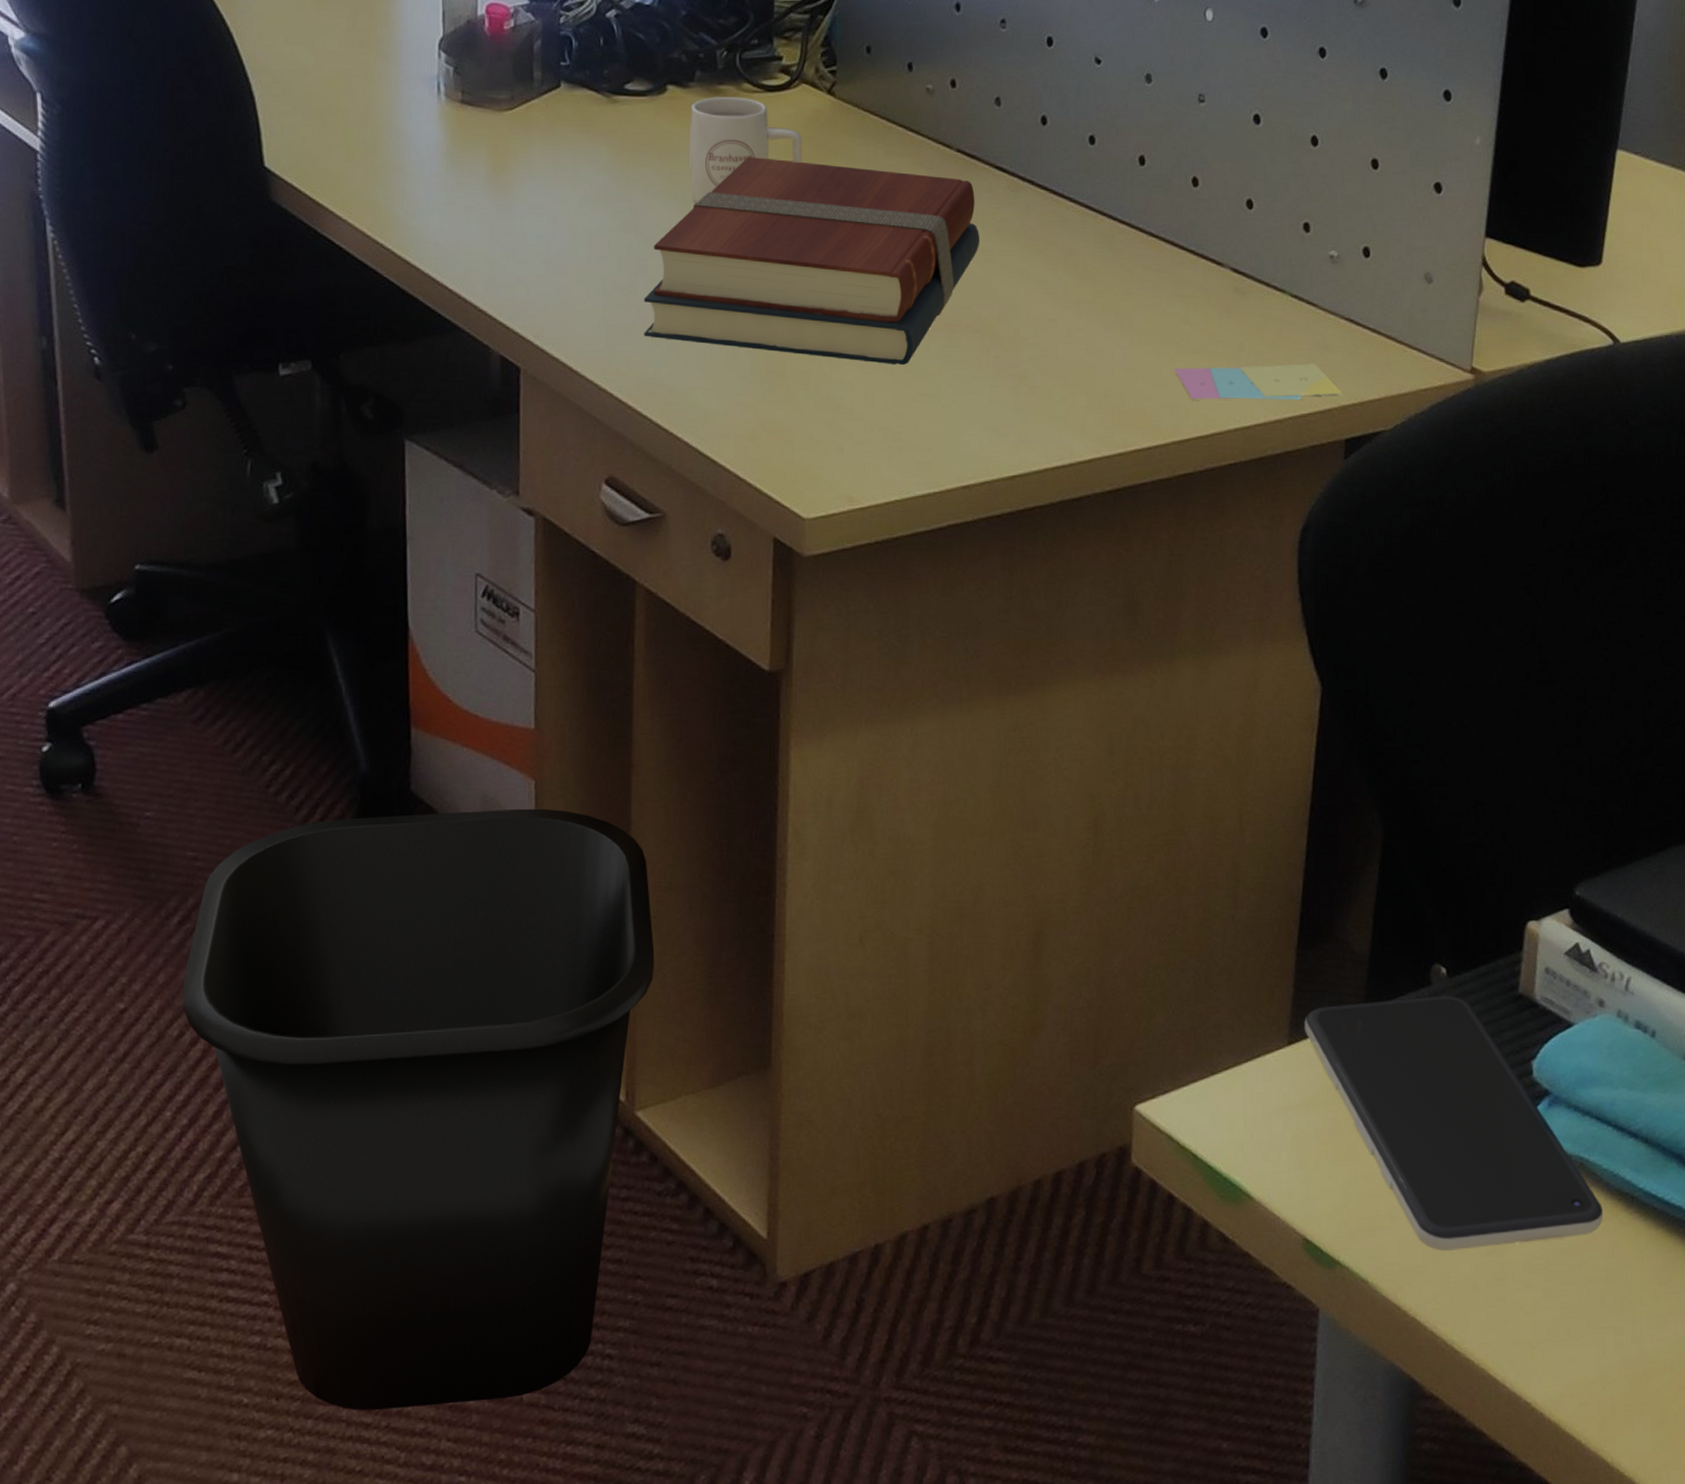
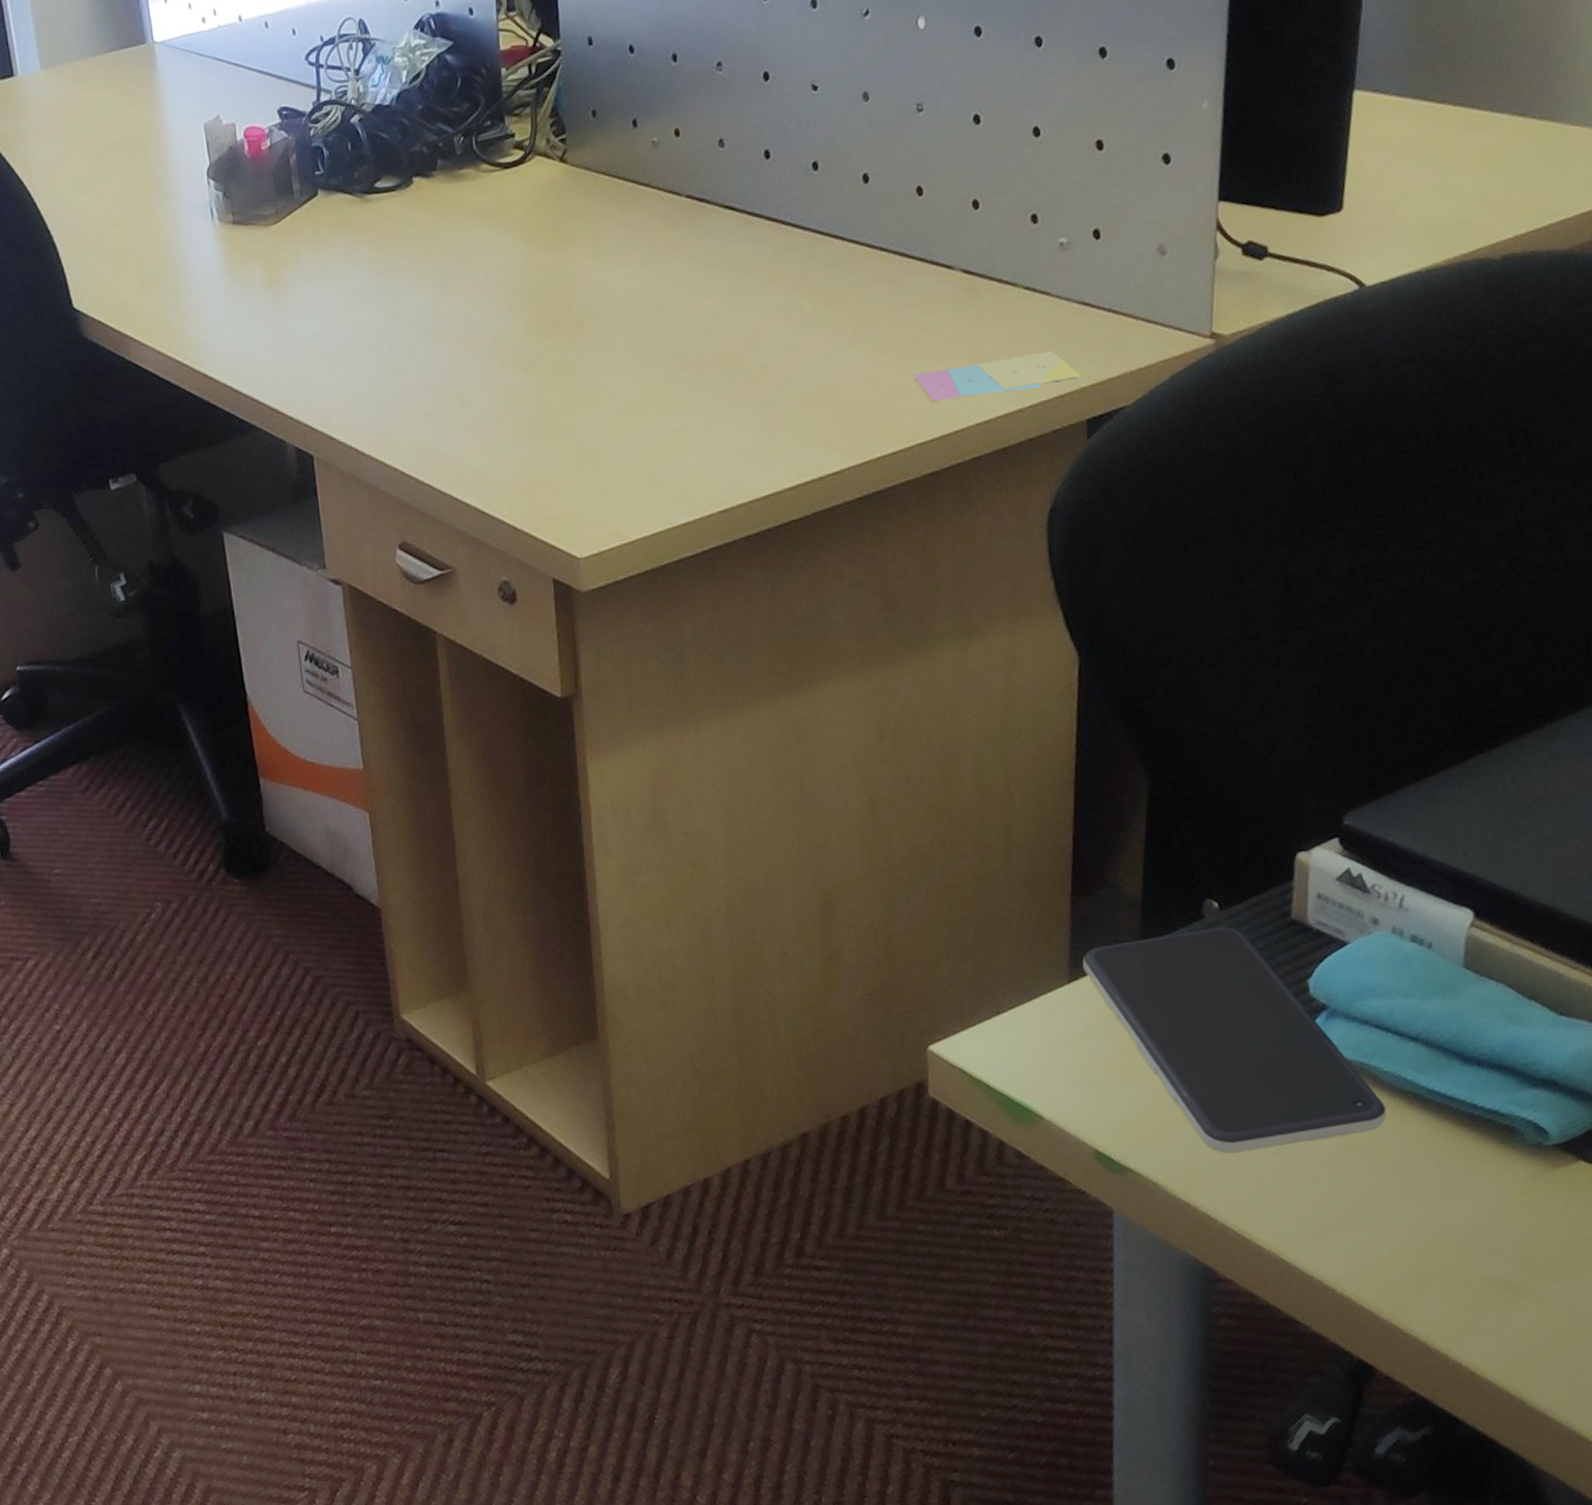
waste bin: present [182,808,655,1411] -> none [103,835,489,1333]
books: present [643,157,980,365] -> none [413,223,717,413]
mug: present [688,96,802,204] -> none [436,178,543,284]

